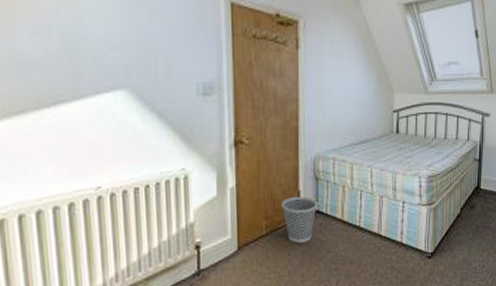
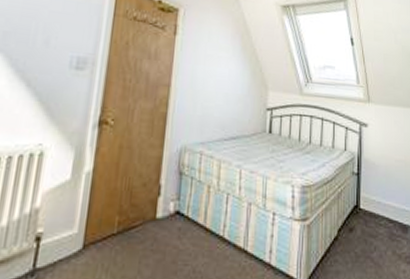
wastebasket: present [281,196,317,243] -> none [138,192,179,249]

